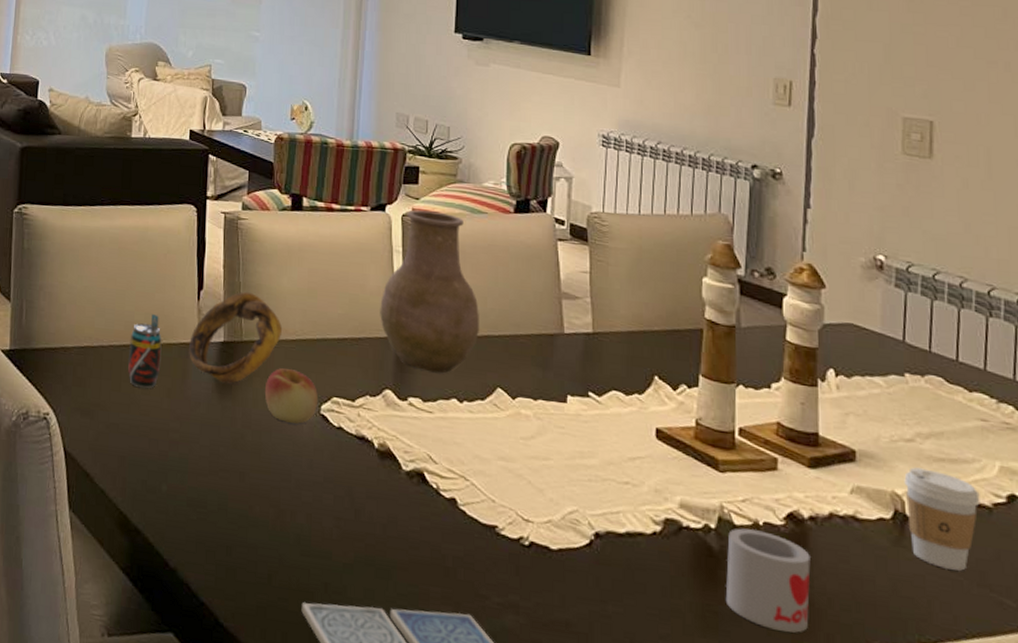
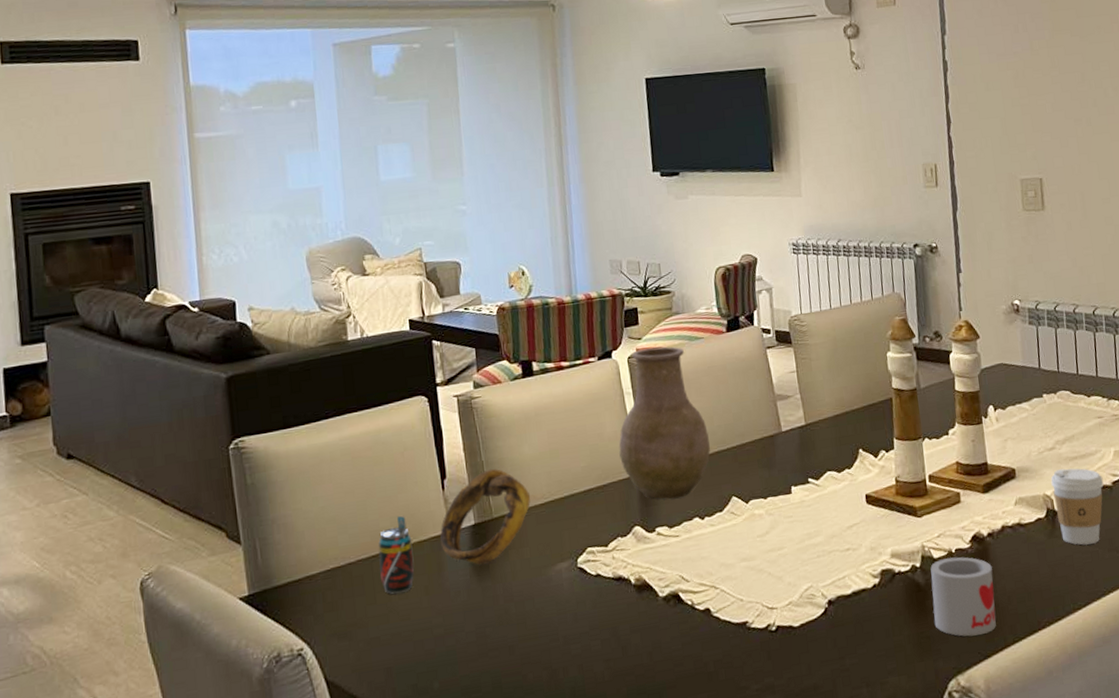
apple: present [264,368,318,424] -> none [521,532,574,586]

